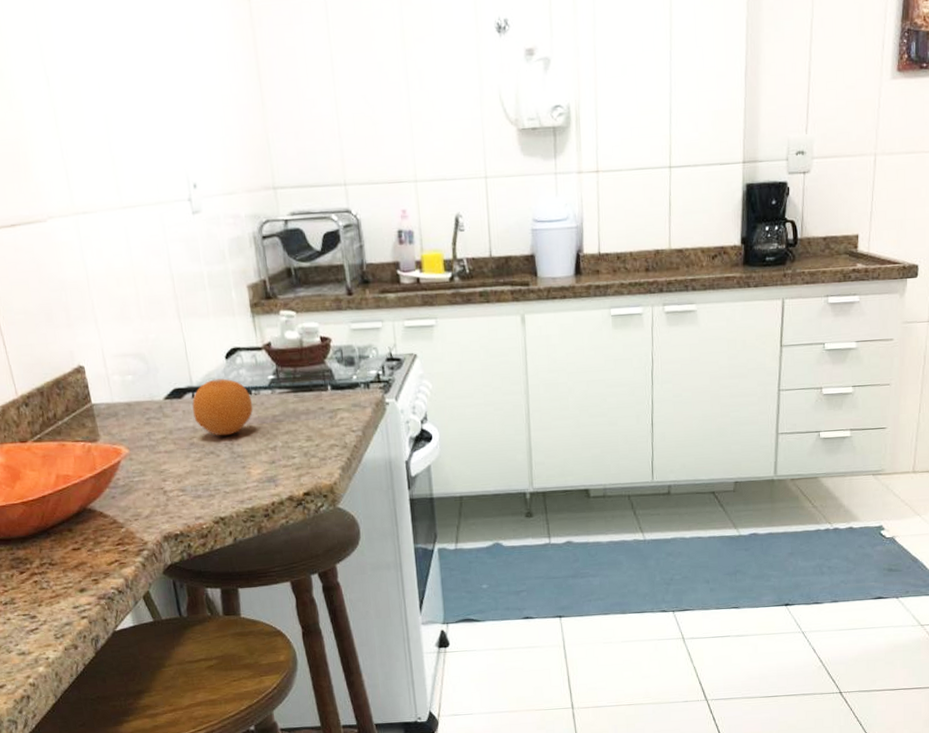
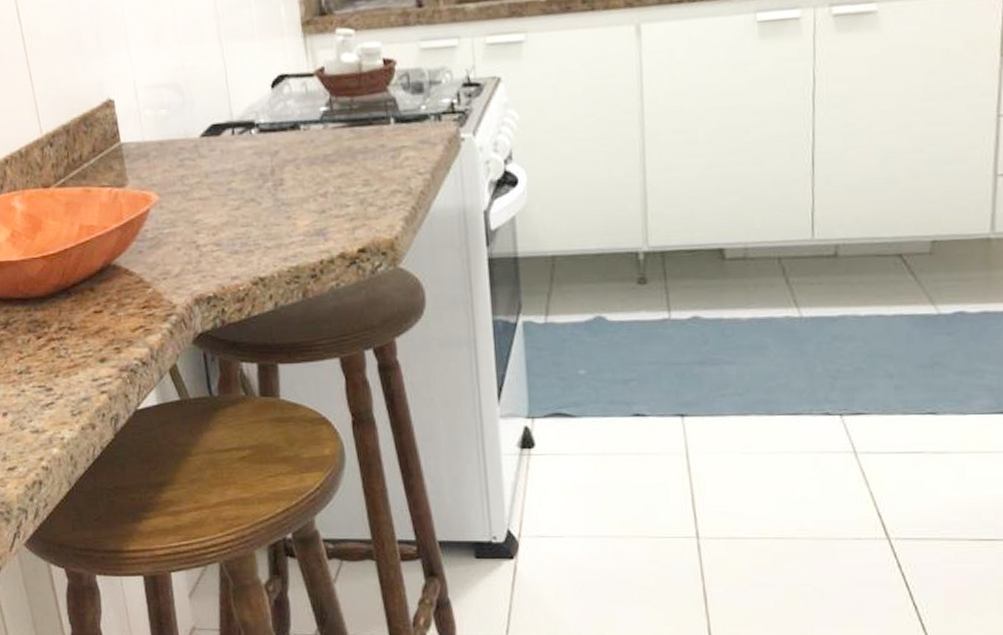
fruit: present [192,378,253,436] -> none [231,111,302,180]

